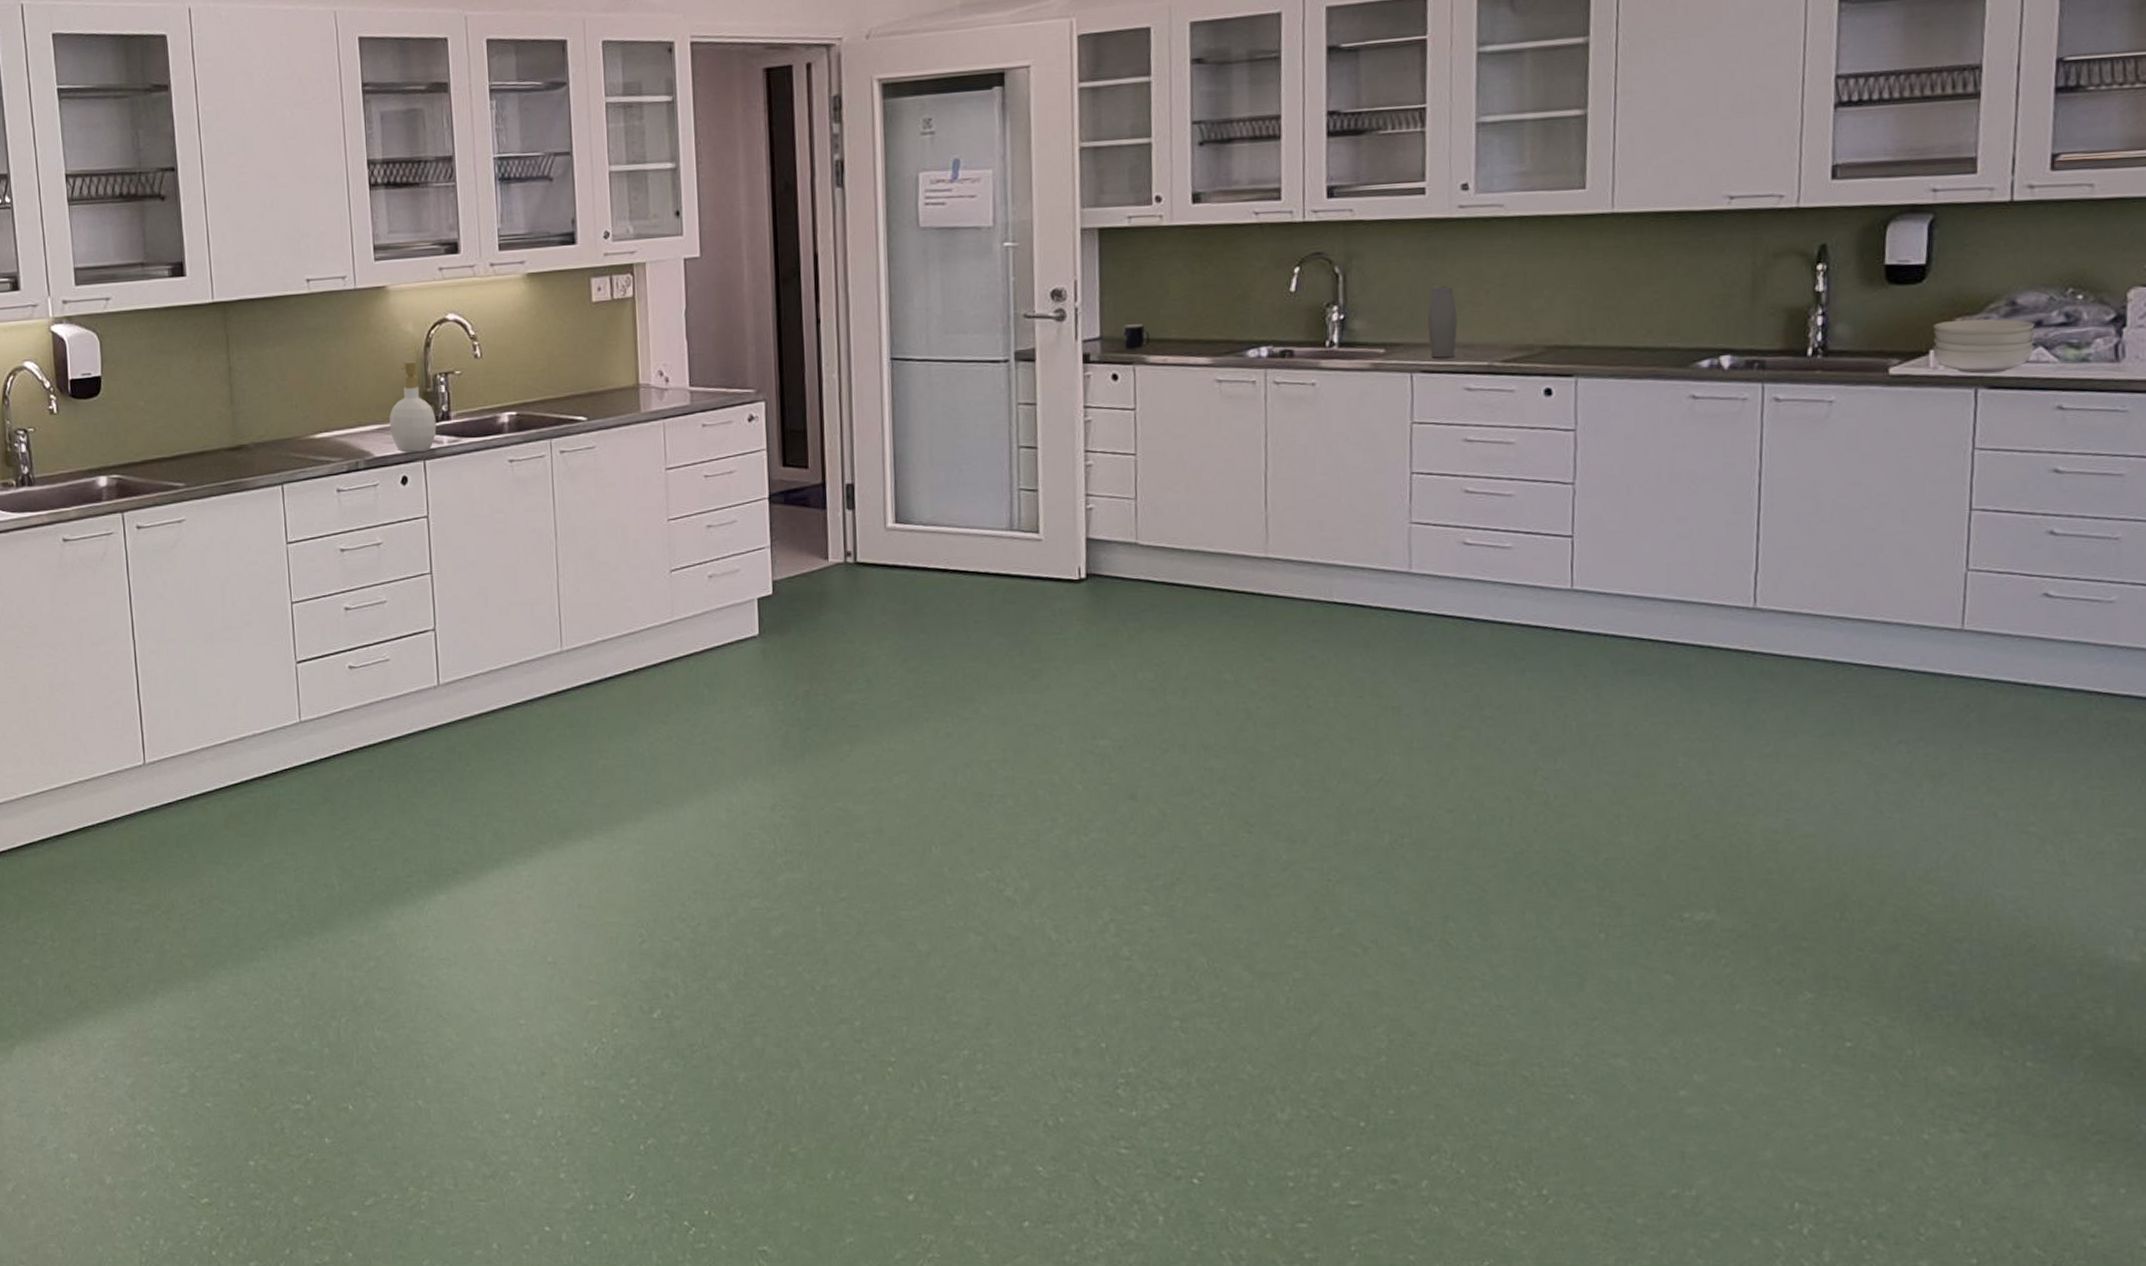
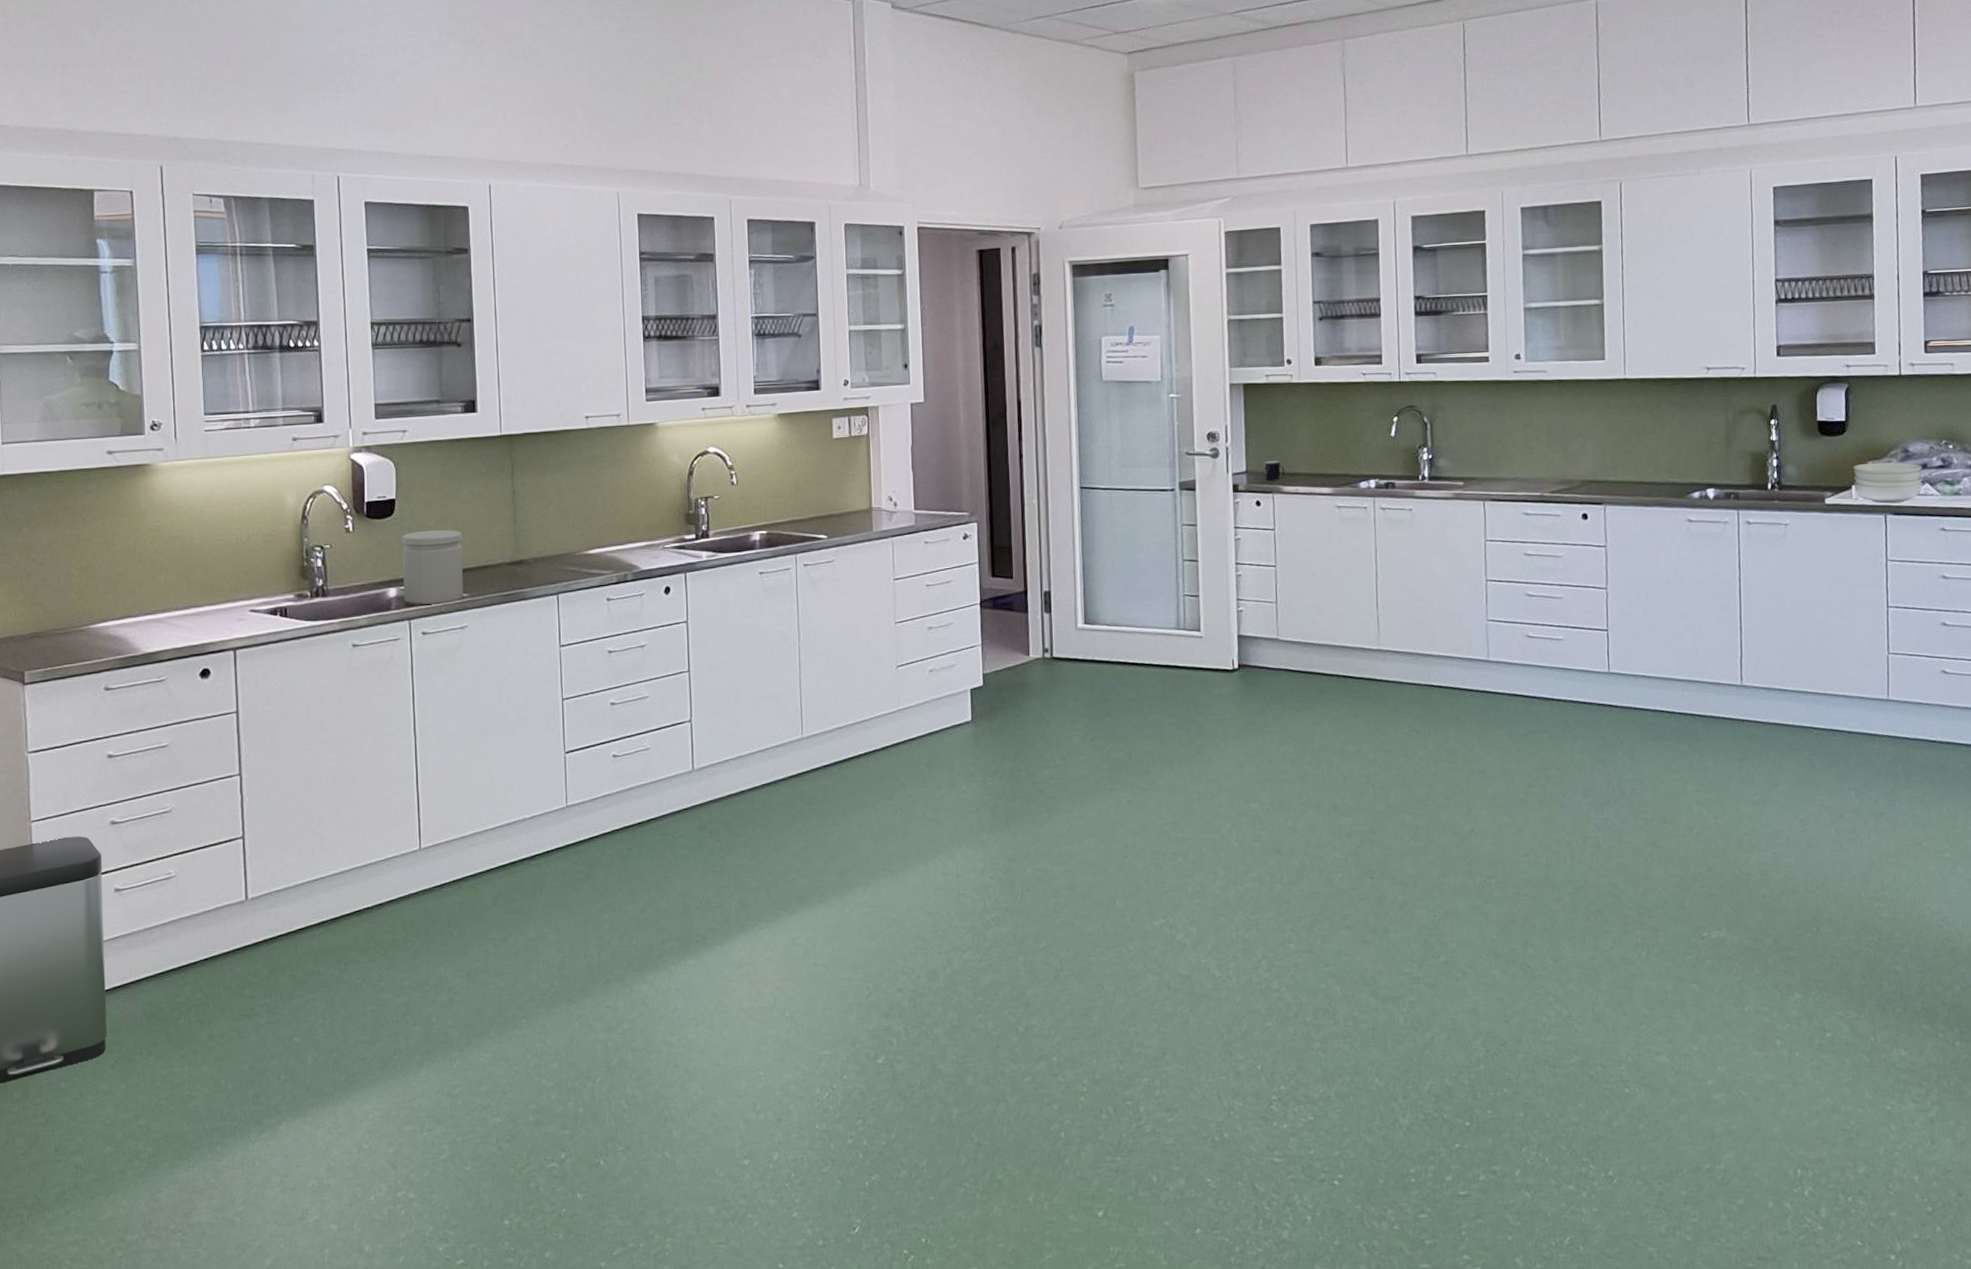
jar: none [110,411,179,496] -> present [402,530,464,605]
soap bottle: present [389,361,437,454] -> none [655,487,697,567]
vase: present [1427,285,1457,360] -> none [1494,432,1516,491]

